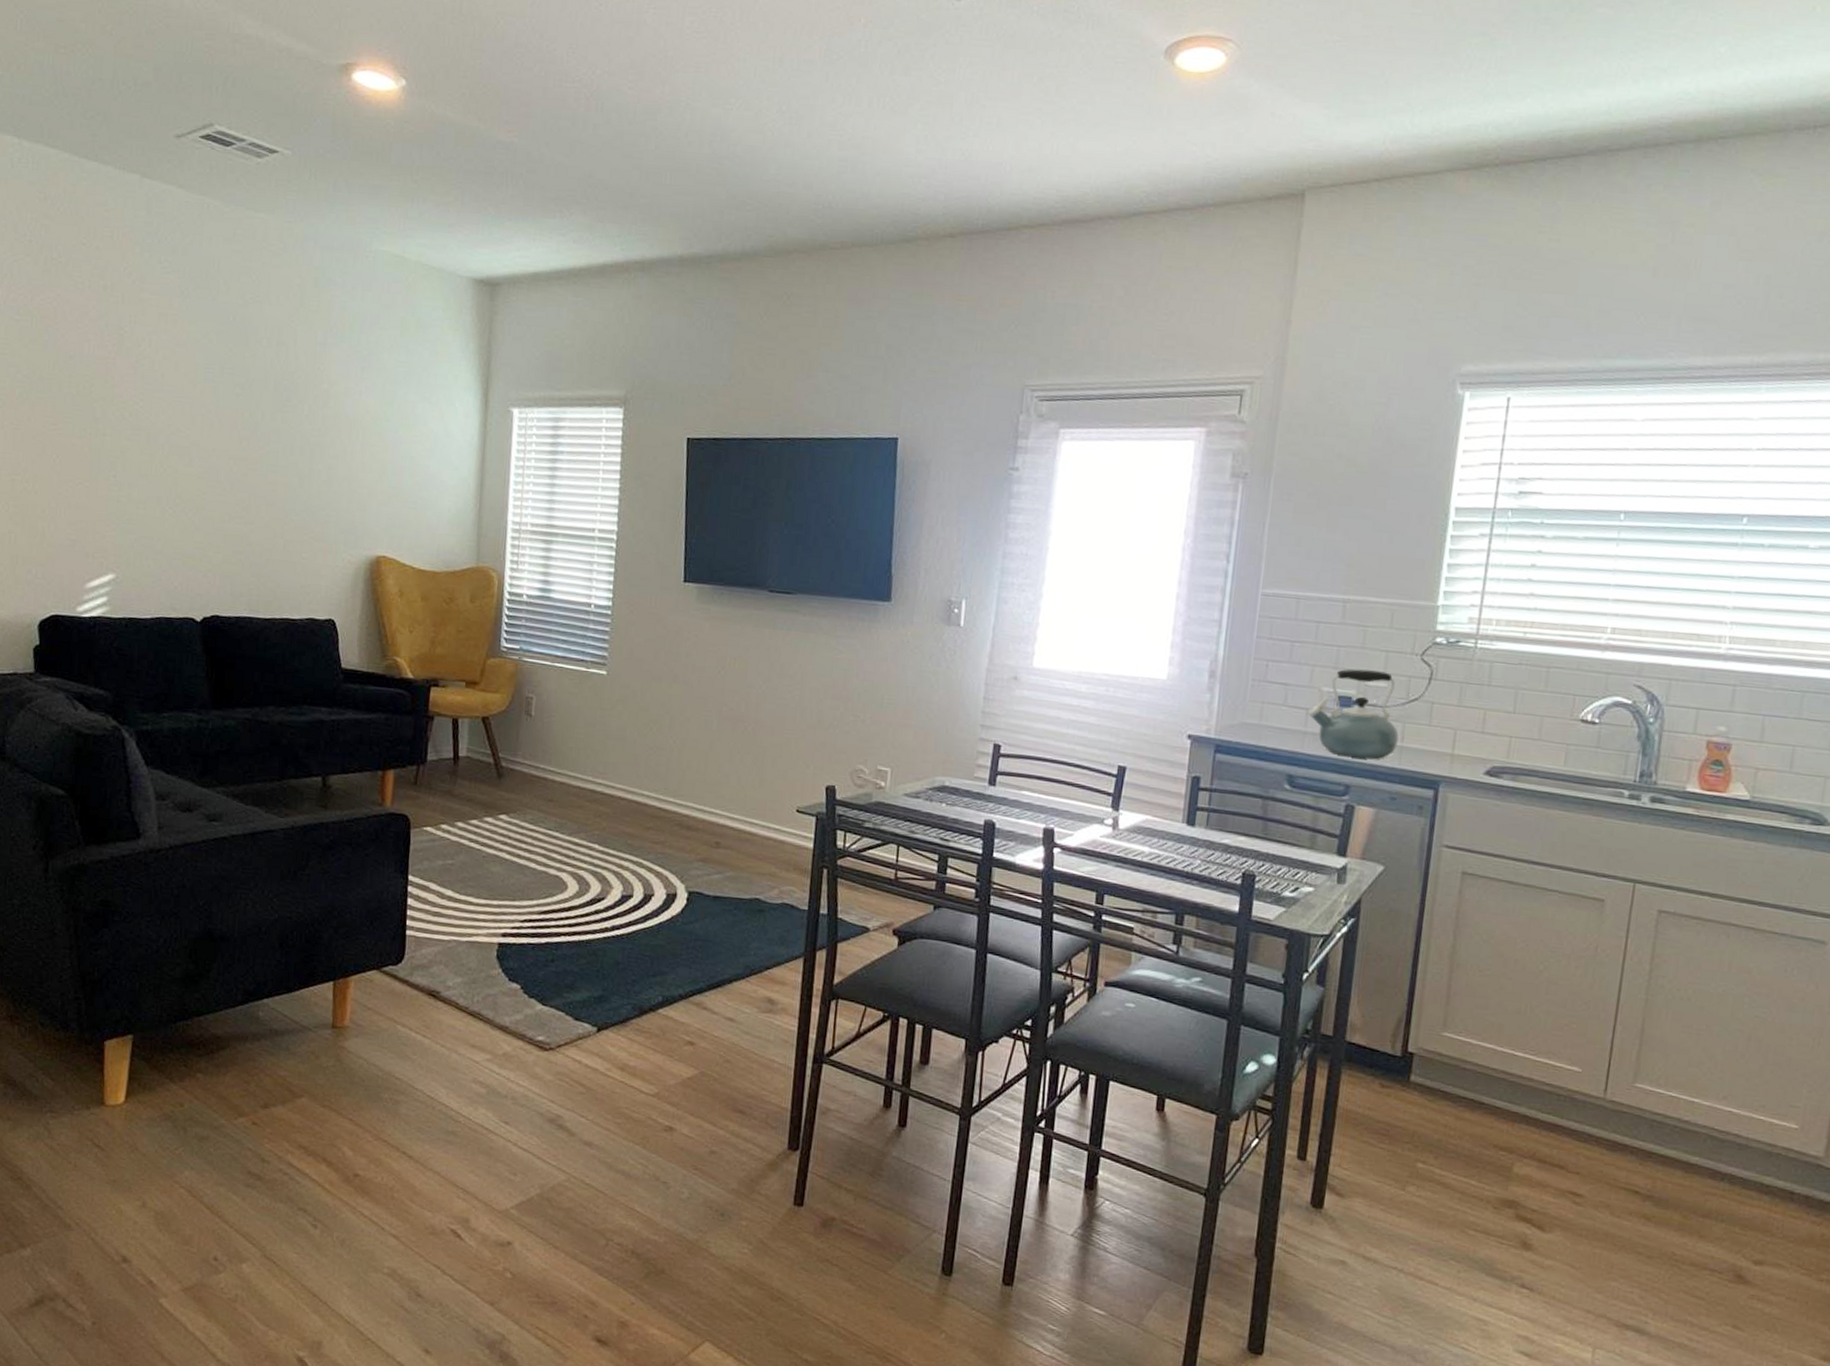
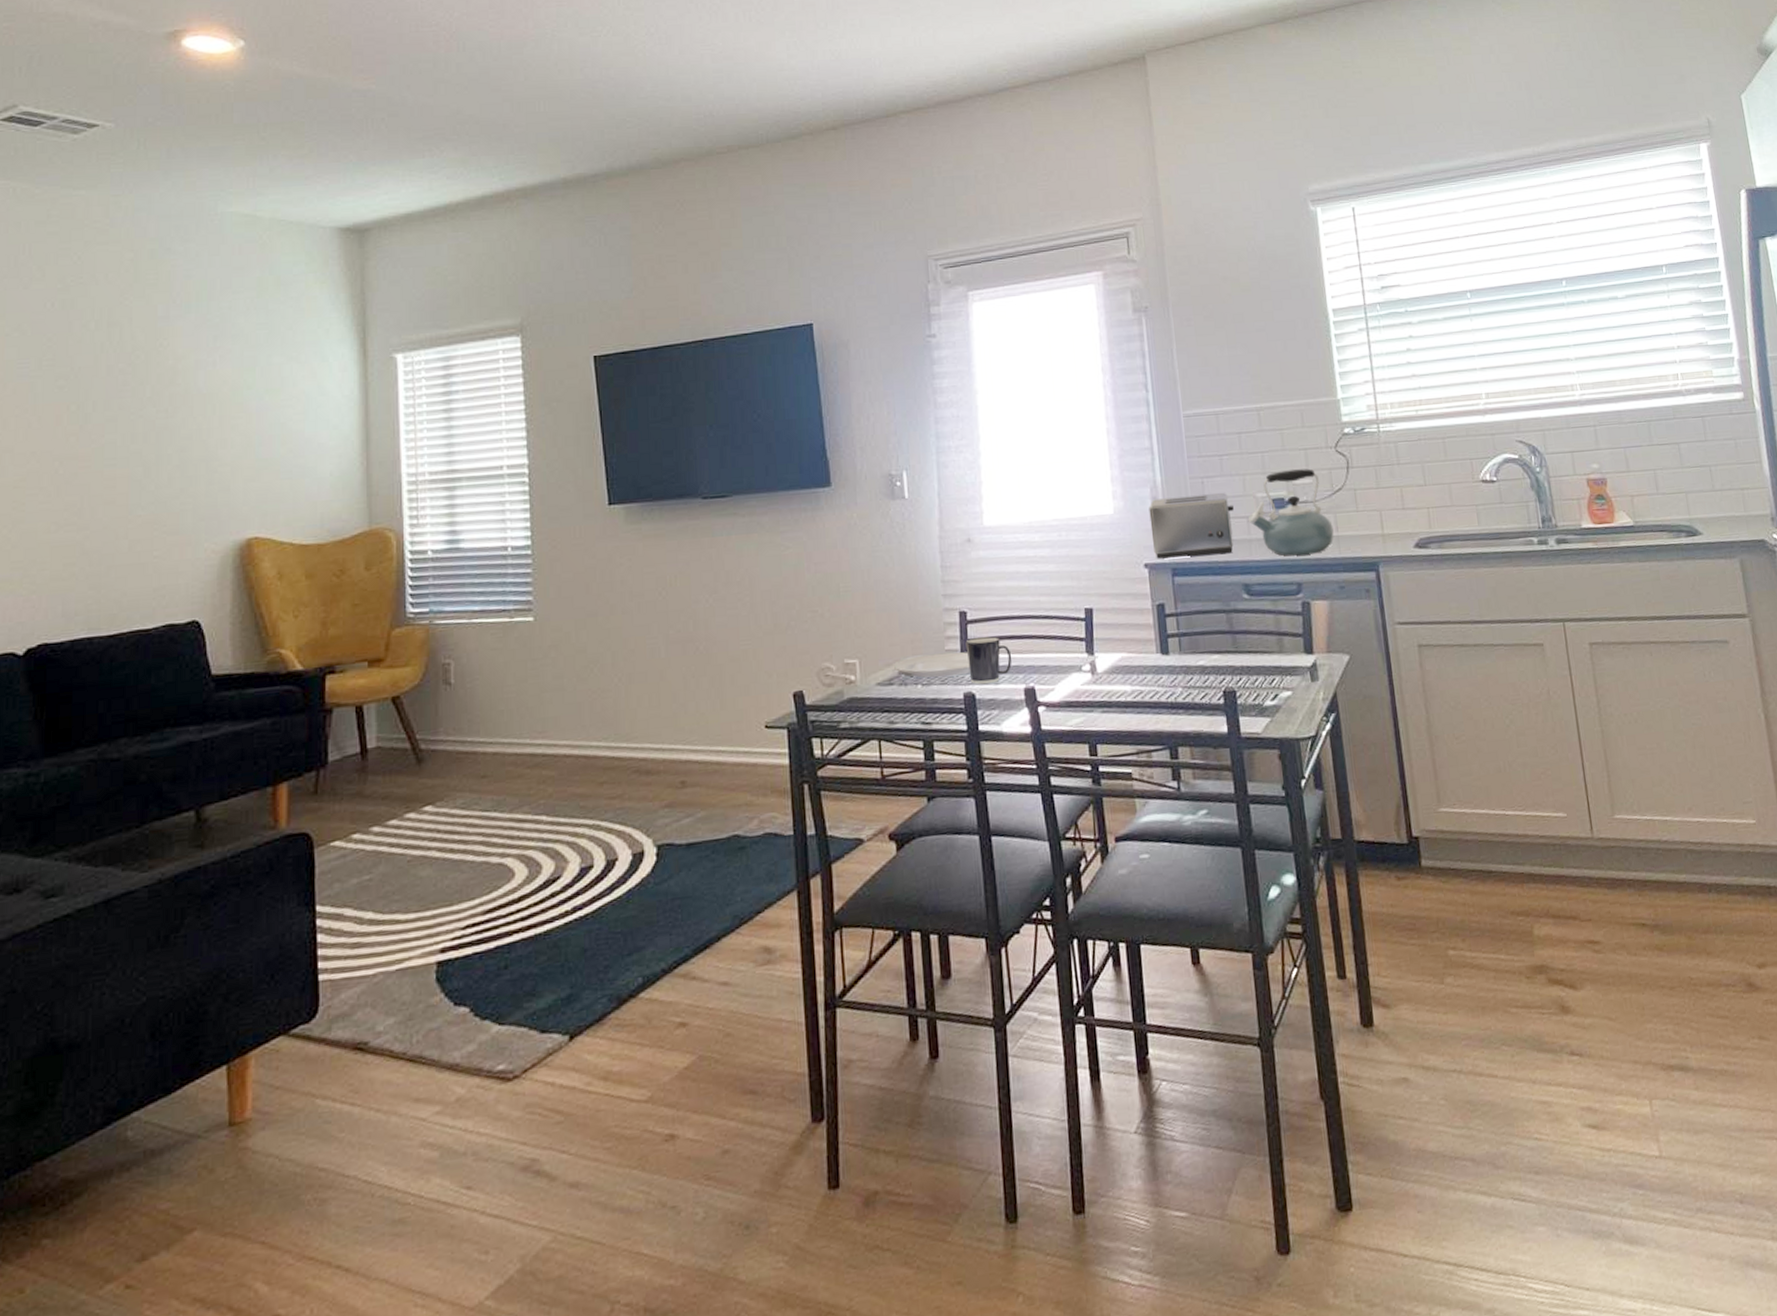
plate: none [922,776,996,804] -> present [893,652,970,679]
mug: none [993,771,1038,818] -> present [965,636,1012,685]
toaster: none [1201,673,1295,742] -> present [1149,493,1234,560]

